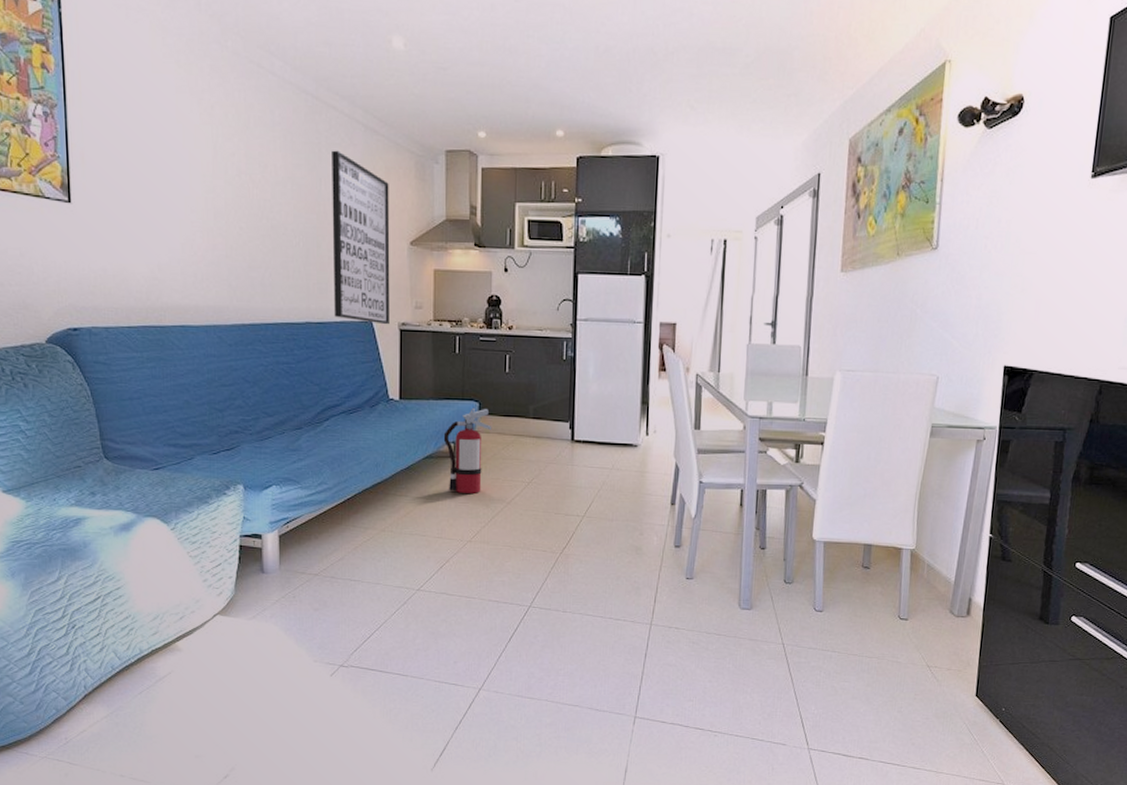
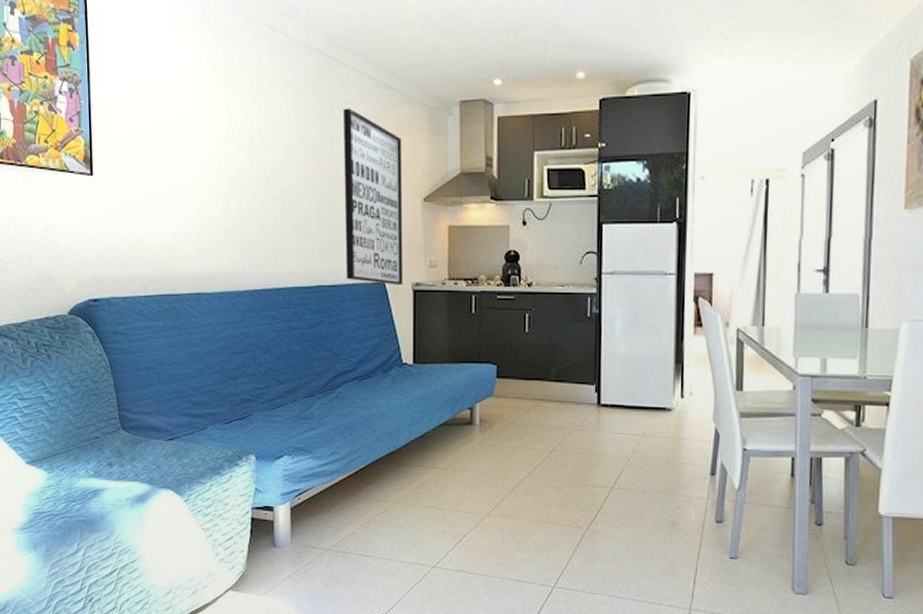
fire extinguisher: present [443,407,492,493] -> none [459,370,511,463]

